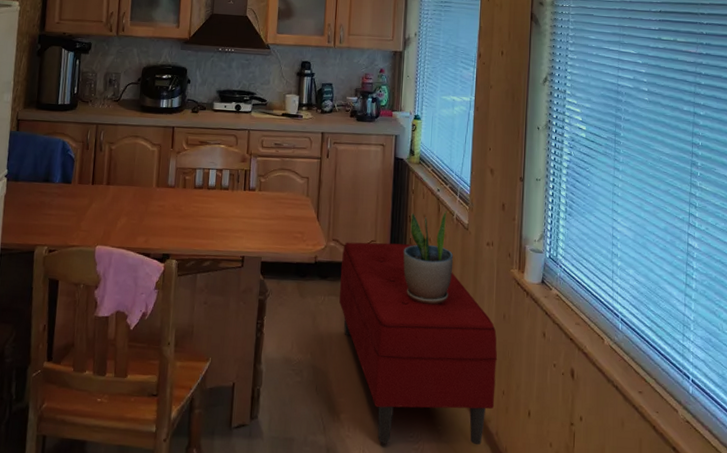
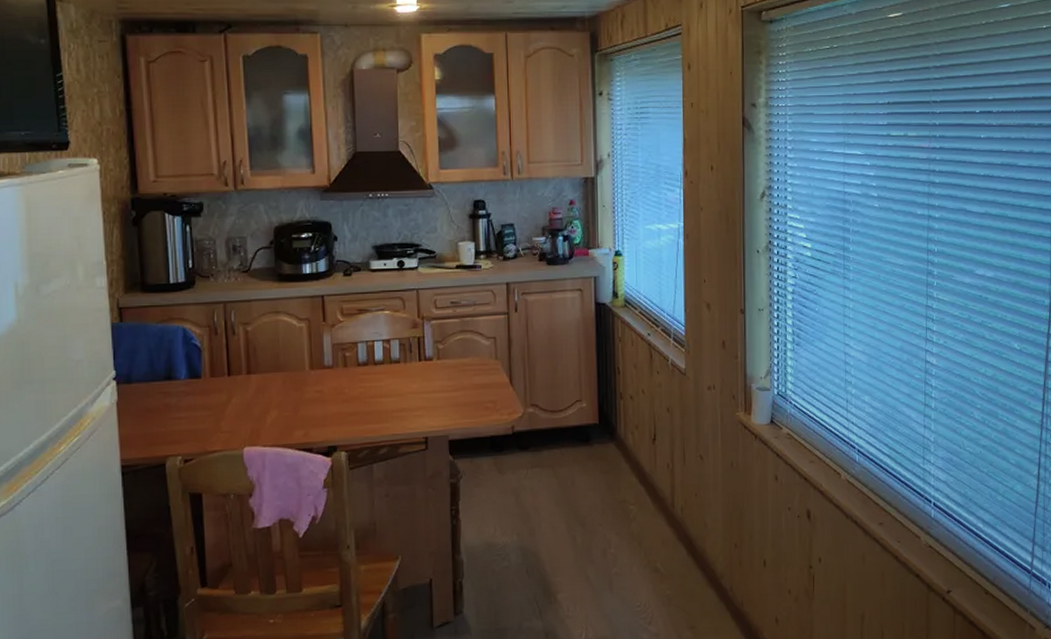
bench: present [339,242,498,445] -> none [543,398,728,619]
potted plant: present [403,211,454,305] -> none [614,357,672,463]

